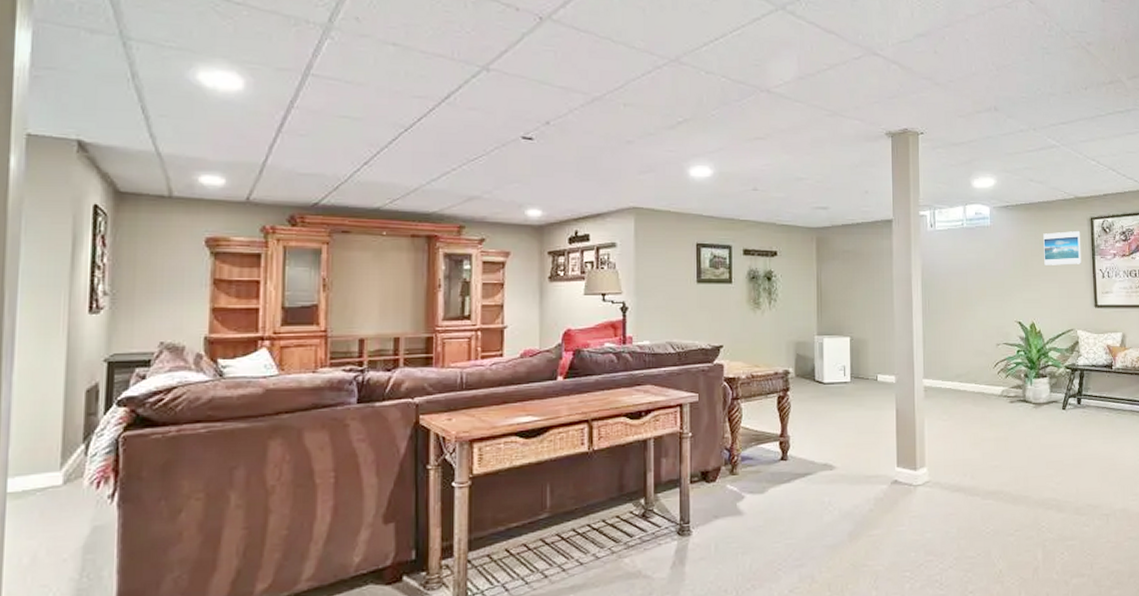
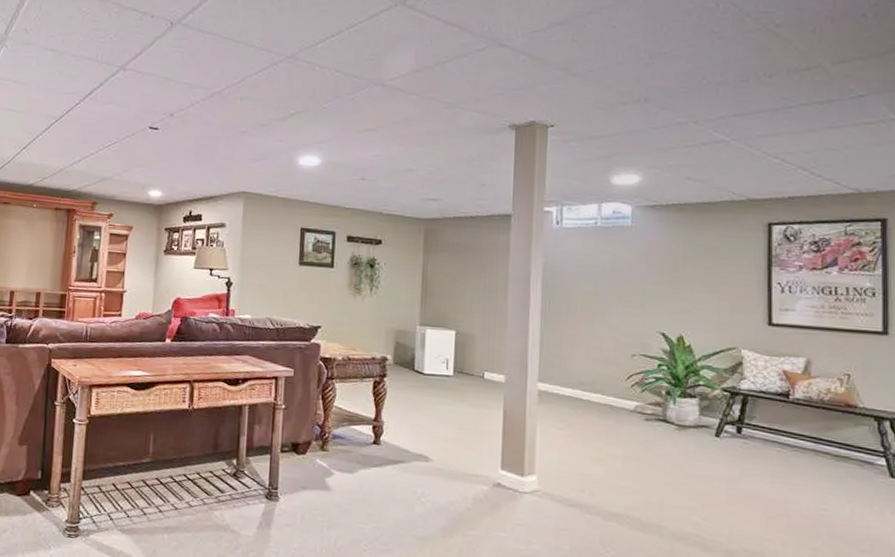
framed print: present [1043,231,1082,265] -> none [700,237,753,275]

